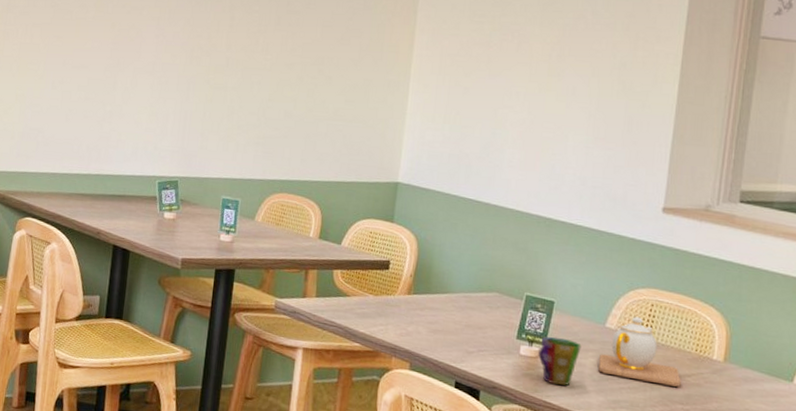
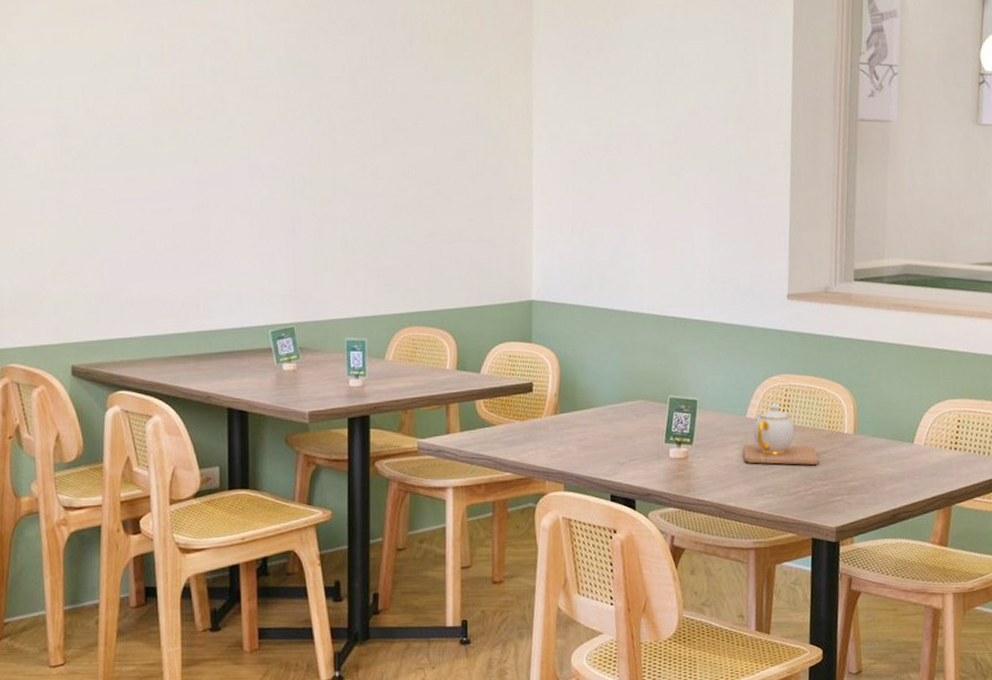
cup: present [538,336,582,386] -> none [687,434,726,482]

